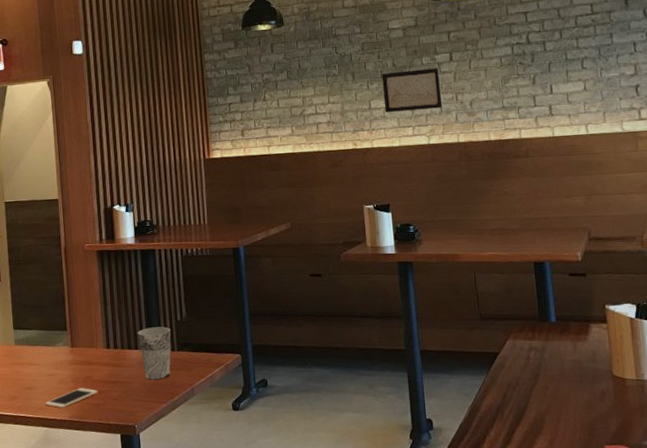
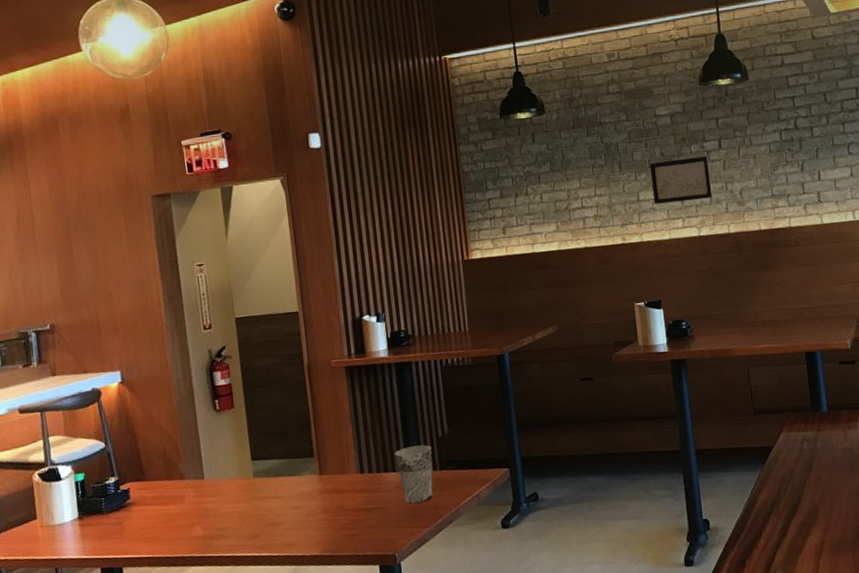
cell phone: present [45,388,99,409] -> none [292,518,353,543]

